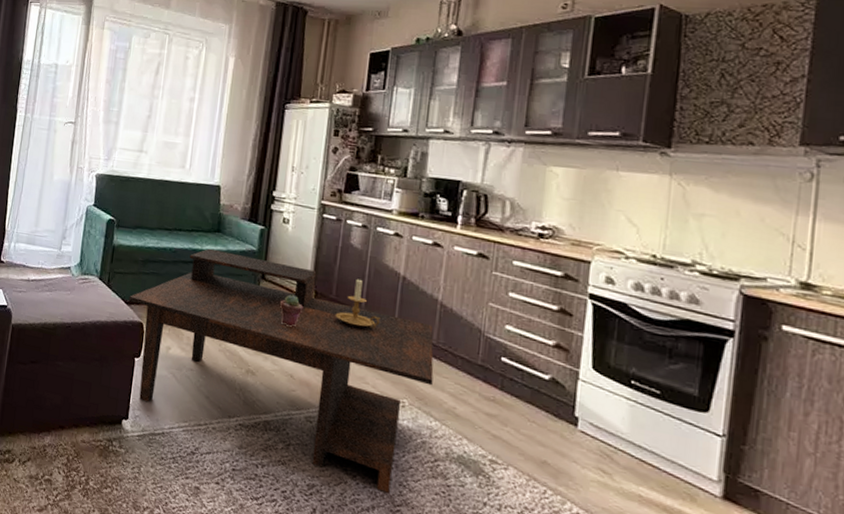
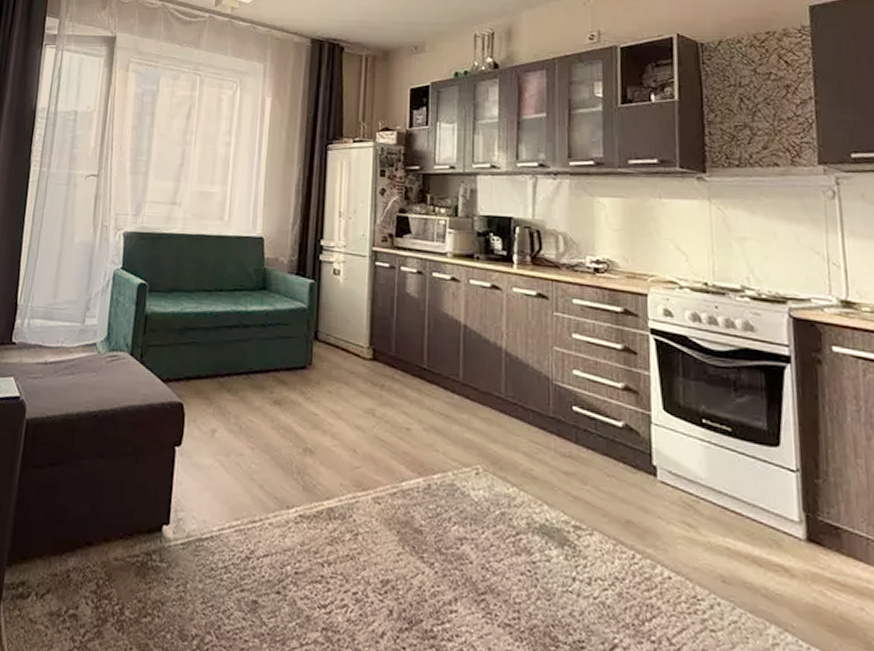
coffee table: present [128,248,434,493] -> none [165,309,506,580]
potted succulent: present [280,295,304,327] -> none [337,355,362,393]
candle holder: present [335,277,381,329] -> none [396,330,445,387]

